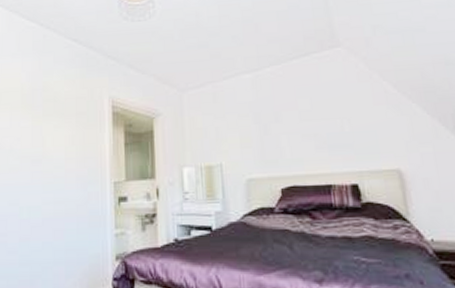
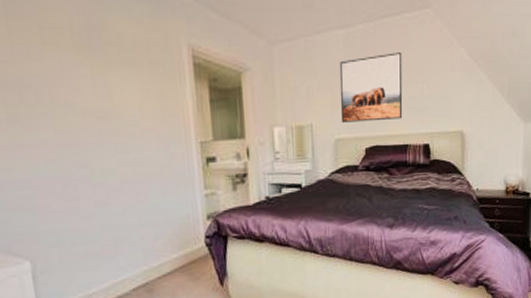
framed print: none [249,90,322,162] -> present [339,52,403,122]

